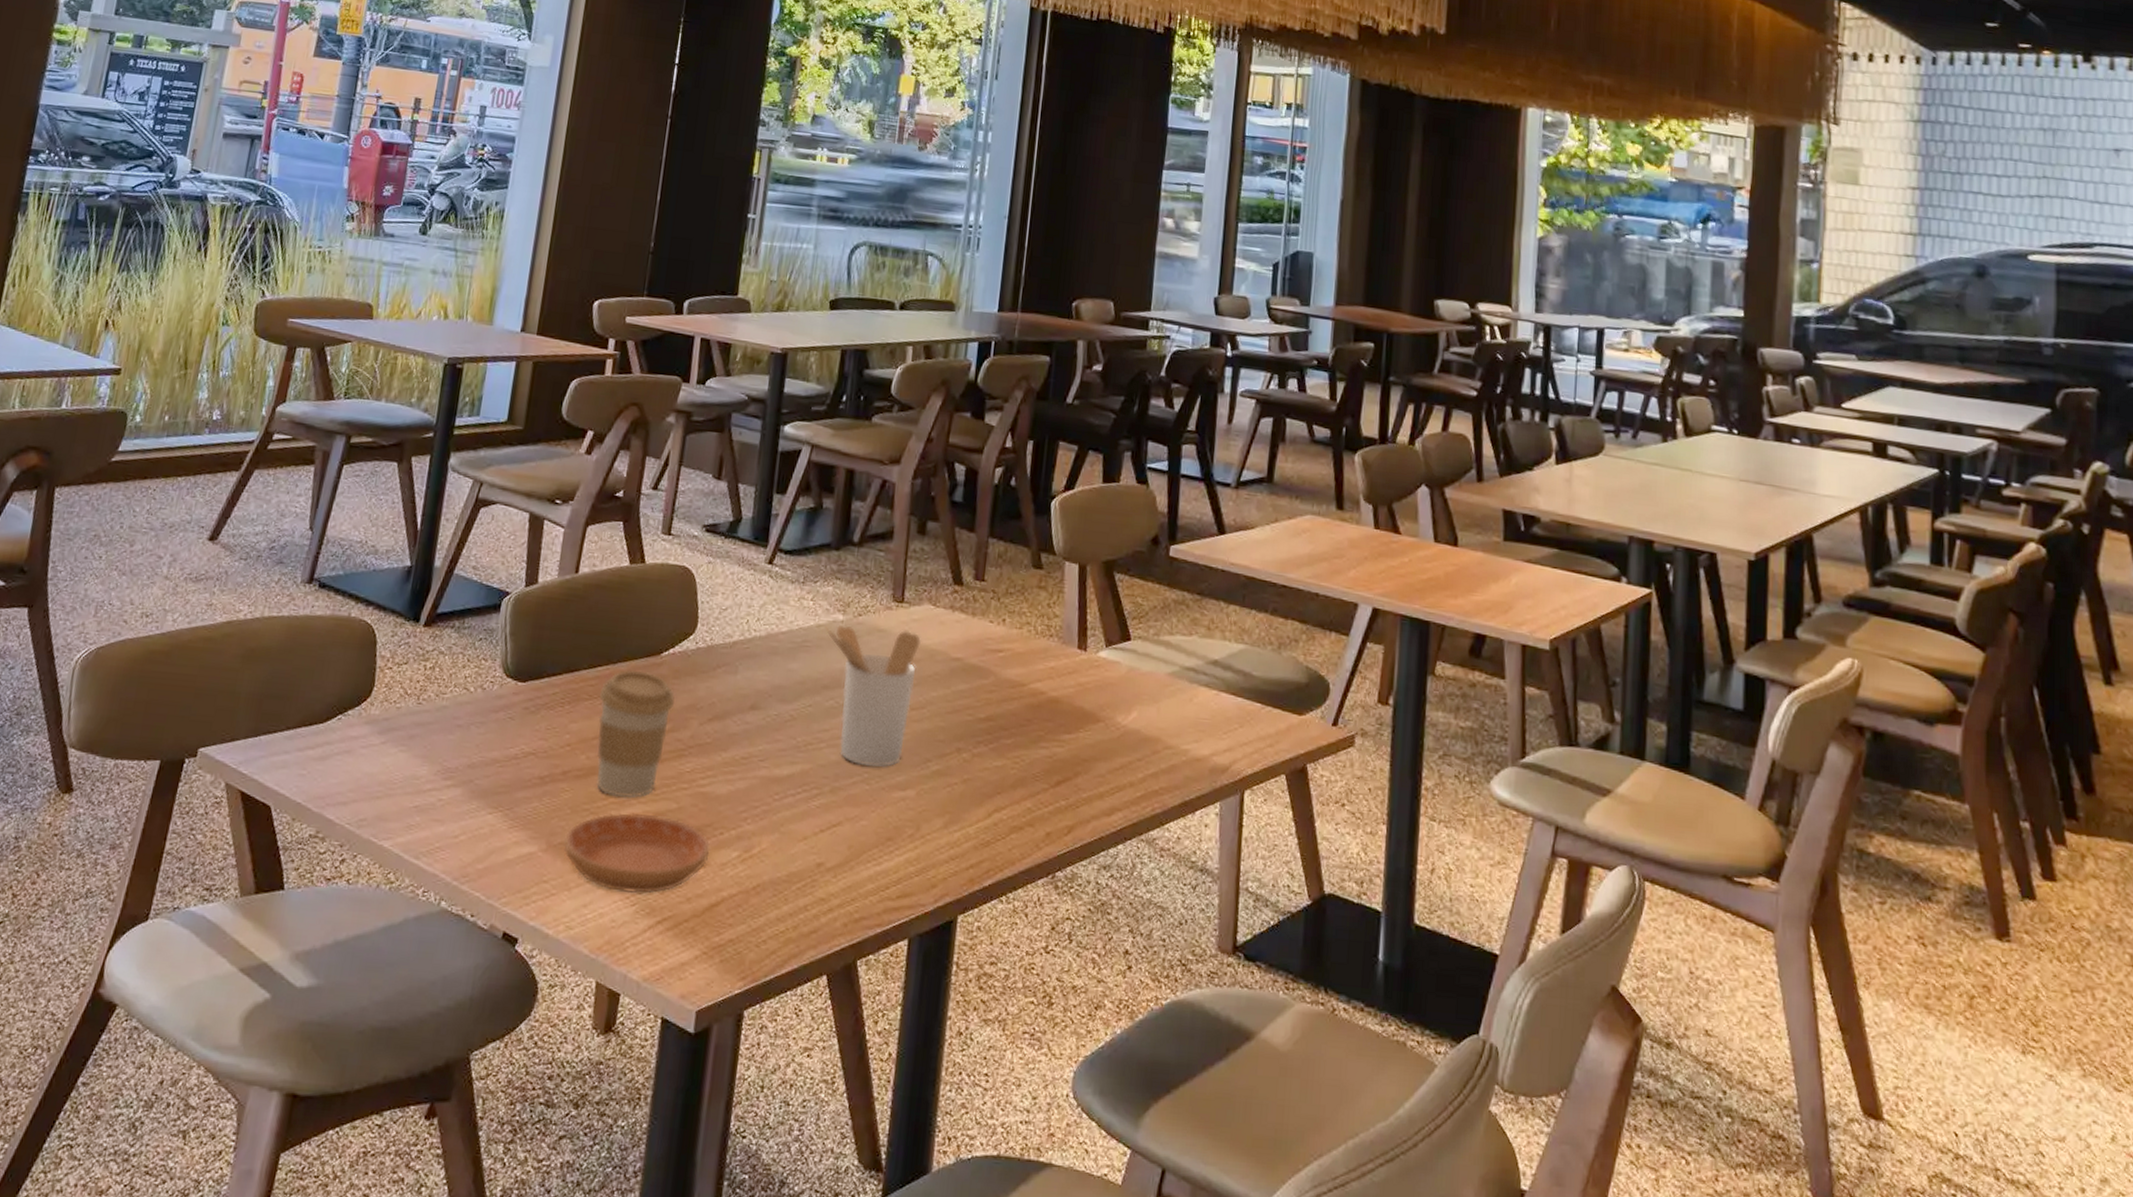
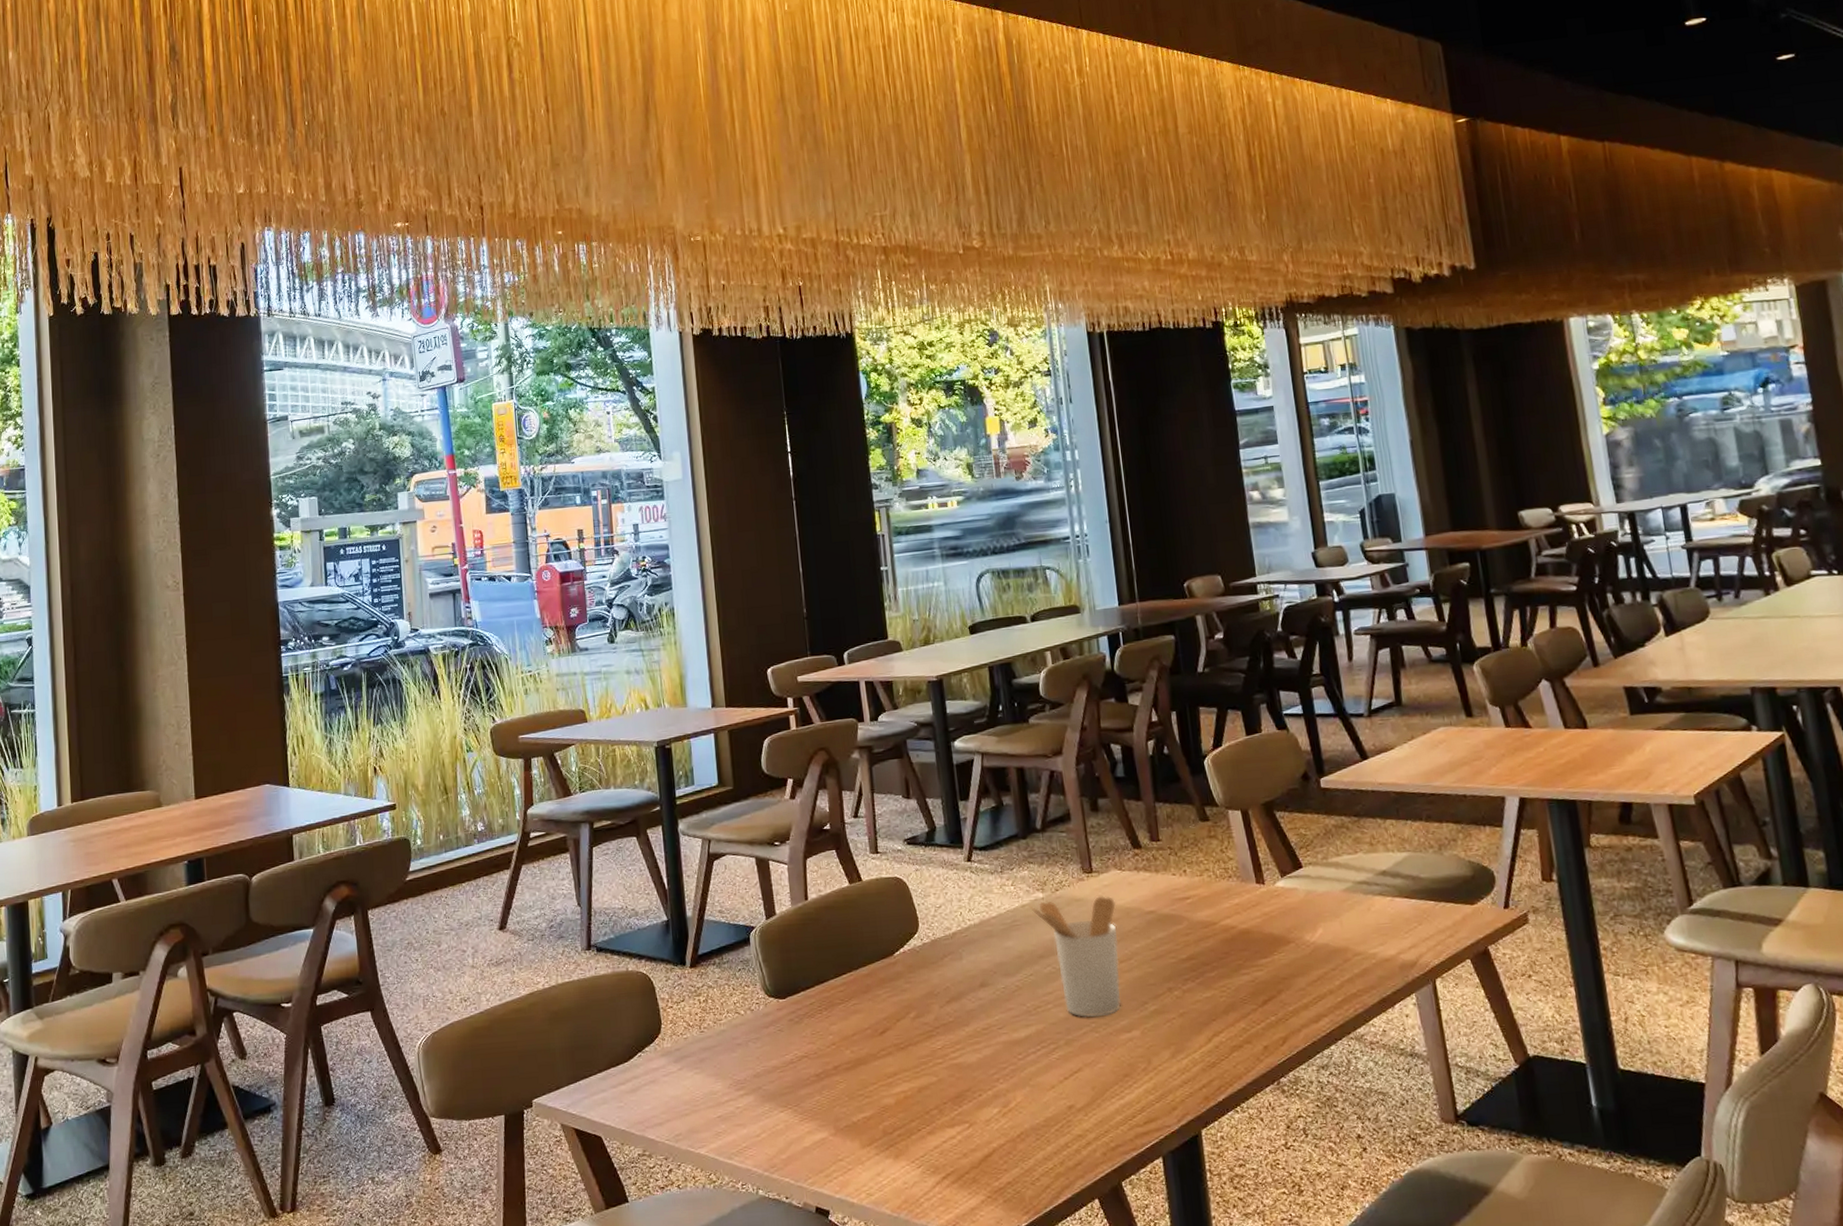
saucer: present [563,812,711,894] -> none [848,1089,974,1158]
coffee cup: present [596,669,676,799] -> none [849,971,916,1081]

